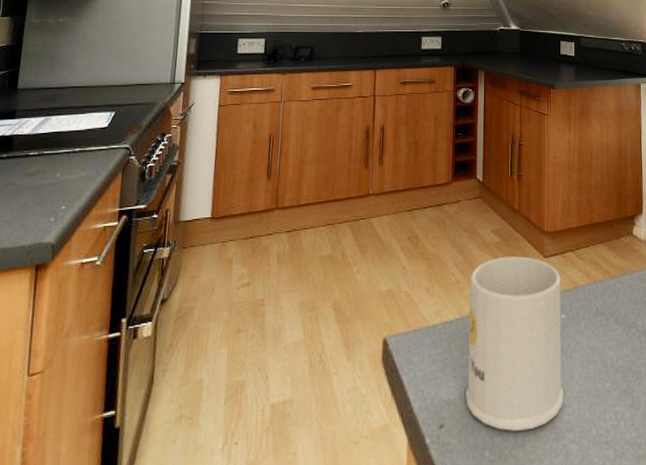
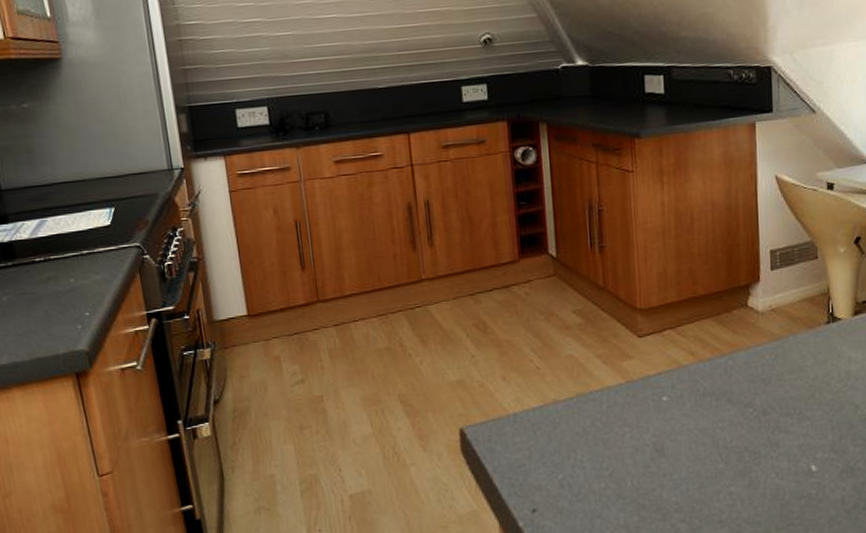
mug: present [466,256,564,431] -> none [551,337,670,513]

